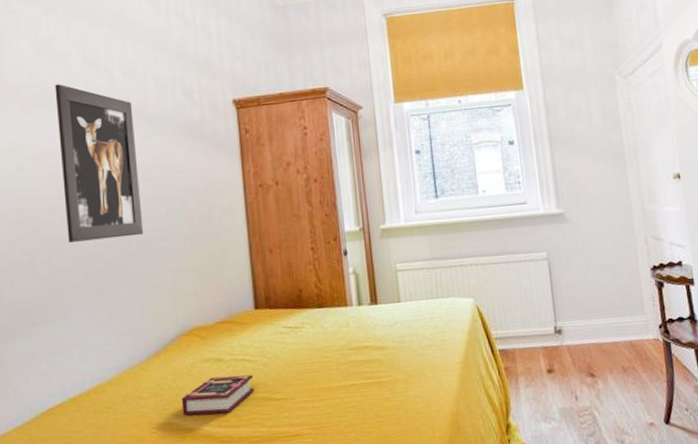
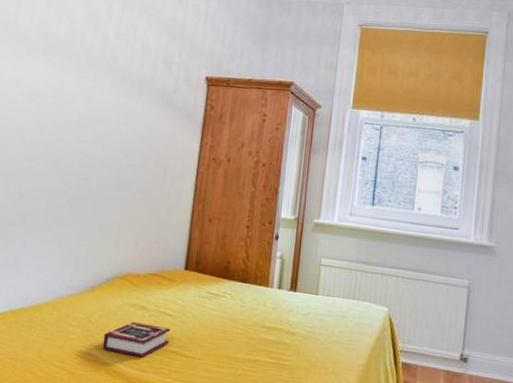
wall art: present [54,84,144,243] -> none [39,34,119,181]

